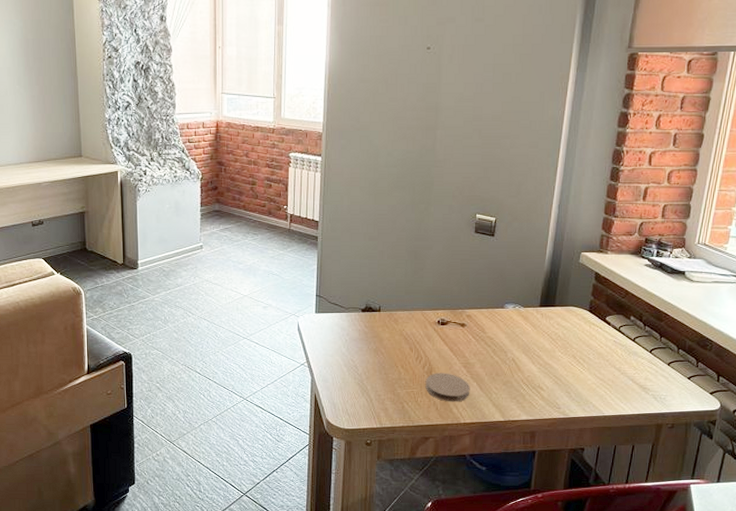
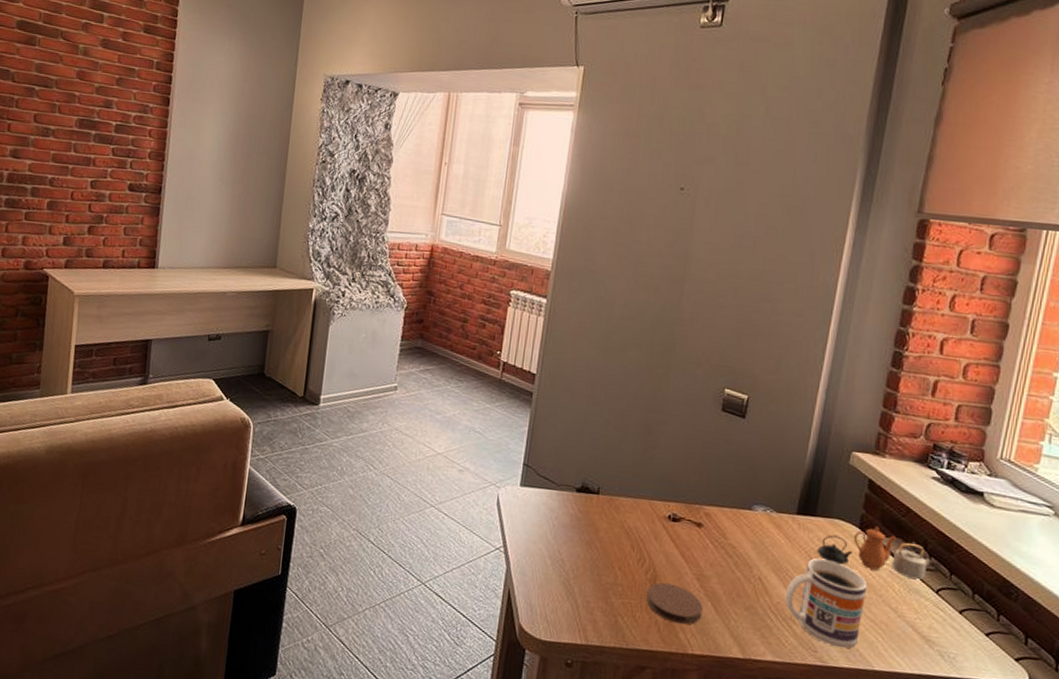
mug: none [533,338,597,403] -> present [784,558,868,649]
teapot: none [556,308,646,345] -> present [816,526,932,581]

